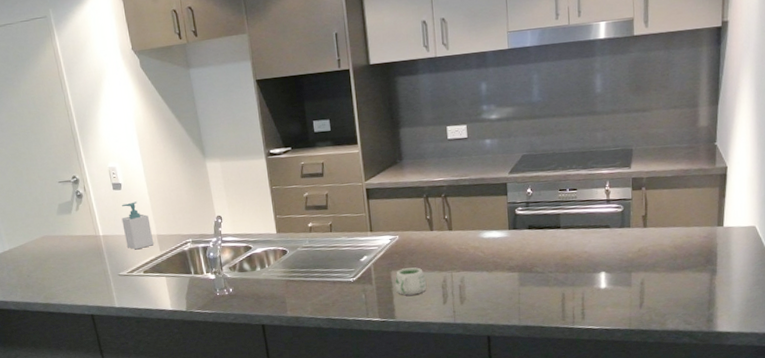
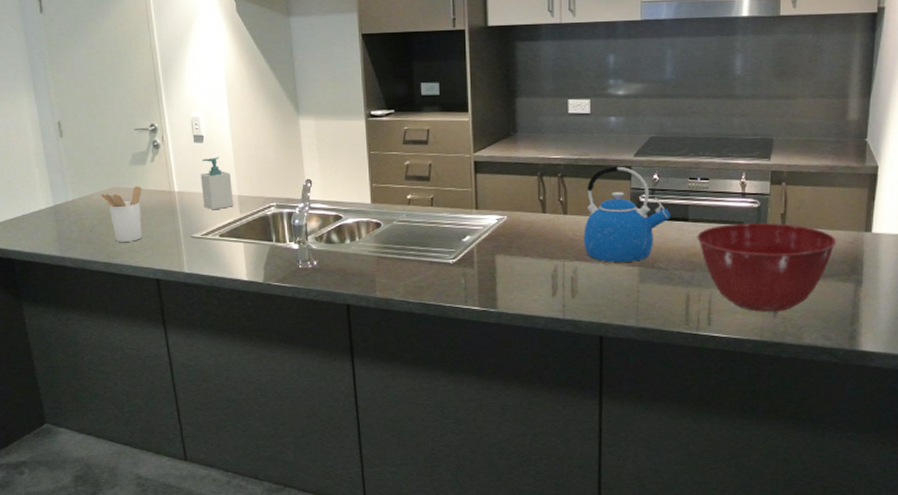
utensil holder: none [34,233,75,284] -> present [100,186,142,242]
mug: present [394,267,427,296] -> none [499,253,535,284]
kettle: none [468,182,545,270] -> present [583,165,671,262]
mixing bowl: none [568,224,693,304] -> present [697,223,837,312]

